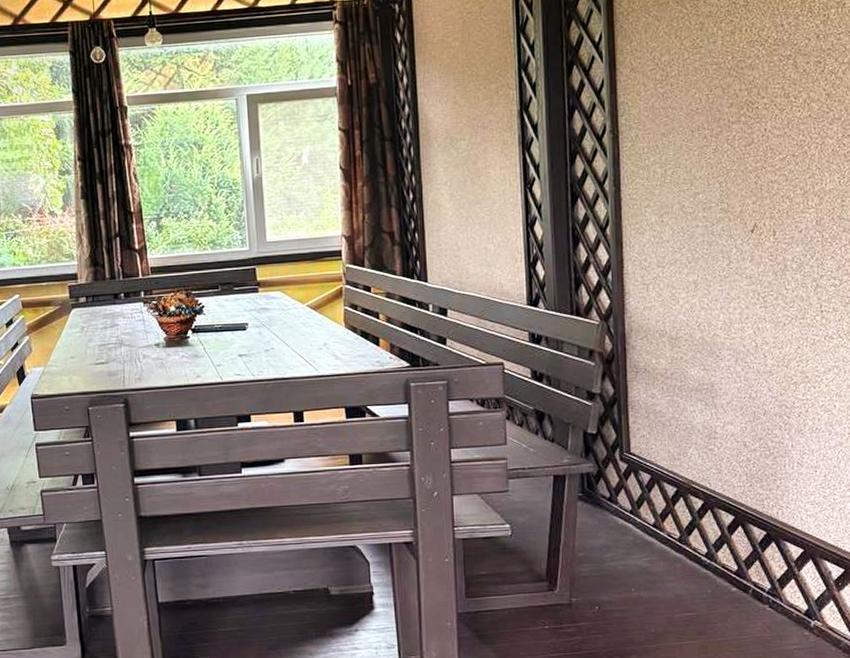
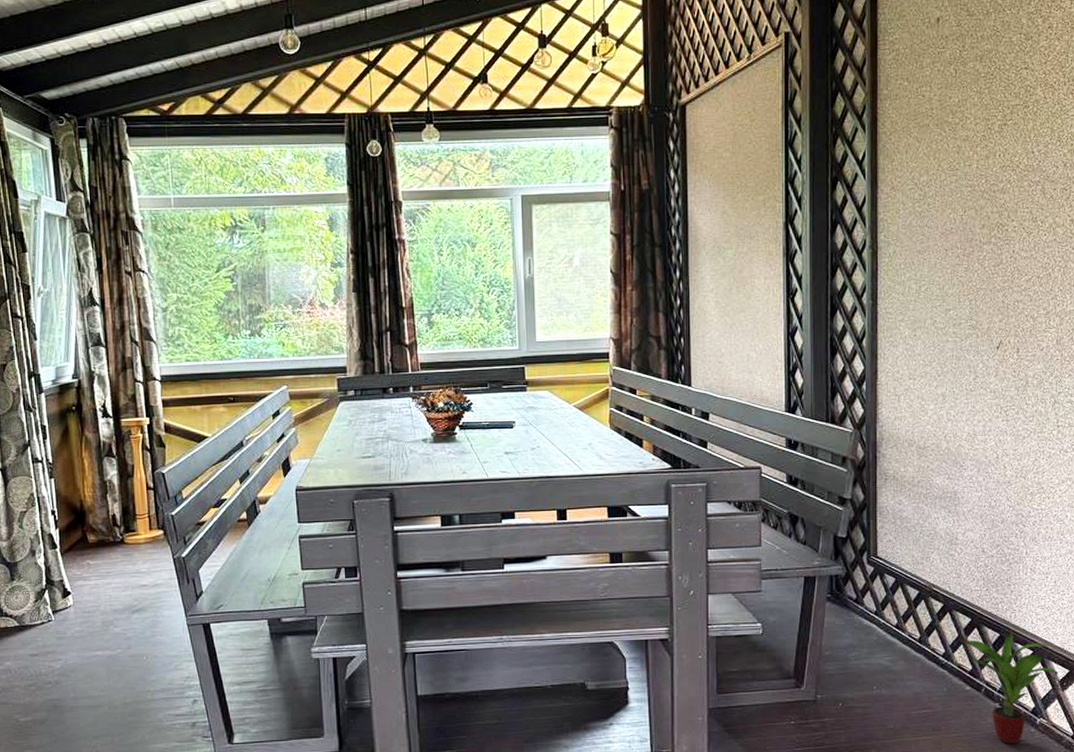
potted plant: none [728,529,832,649] -> present [964,631,1058,745]

